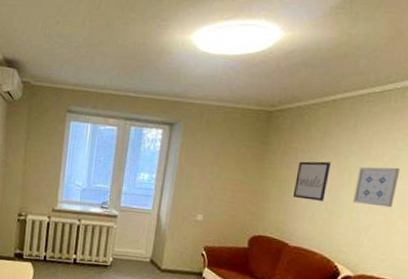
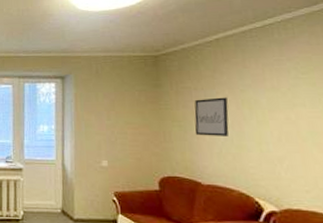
wall art: present [353,166,401,208] -> none [257,96,303,137]

